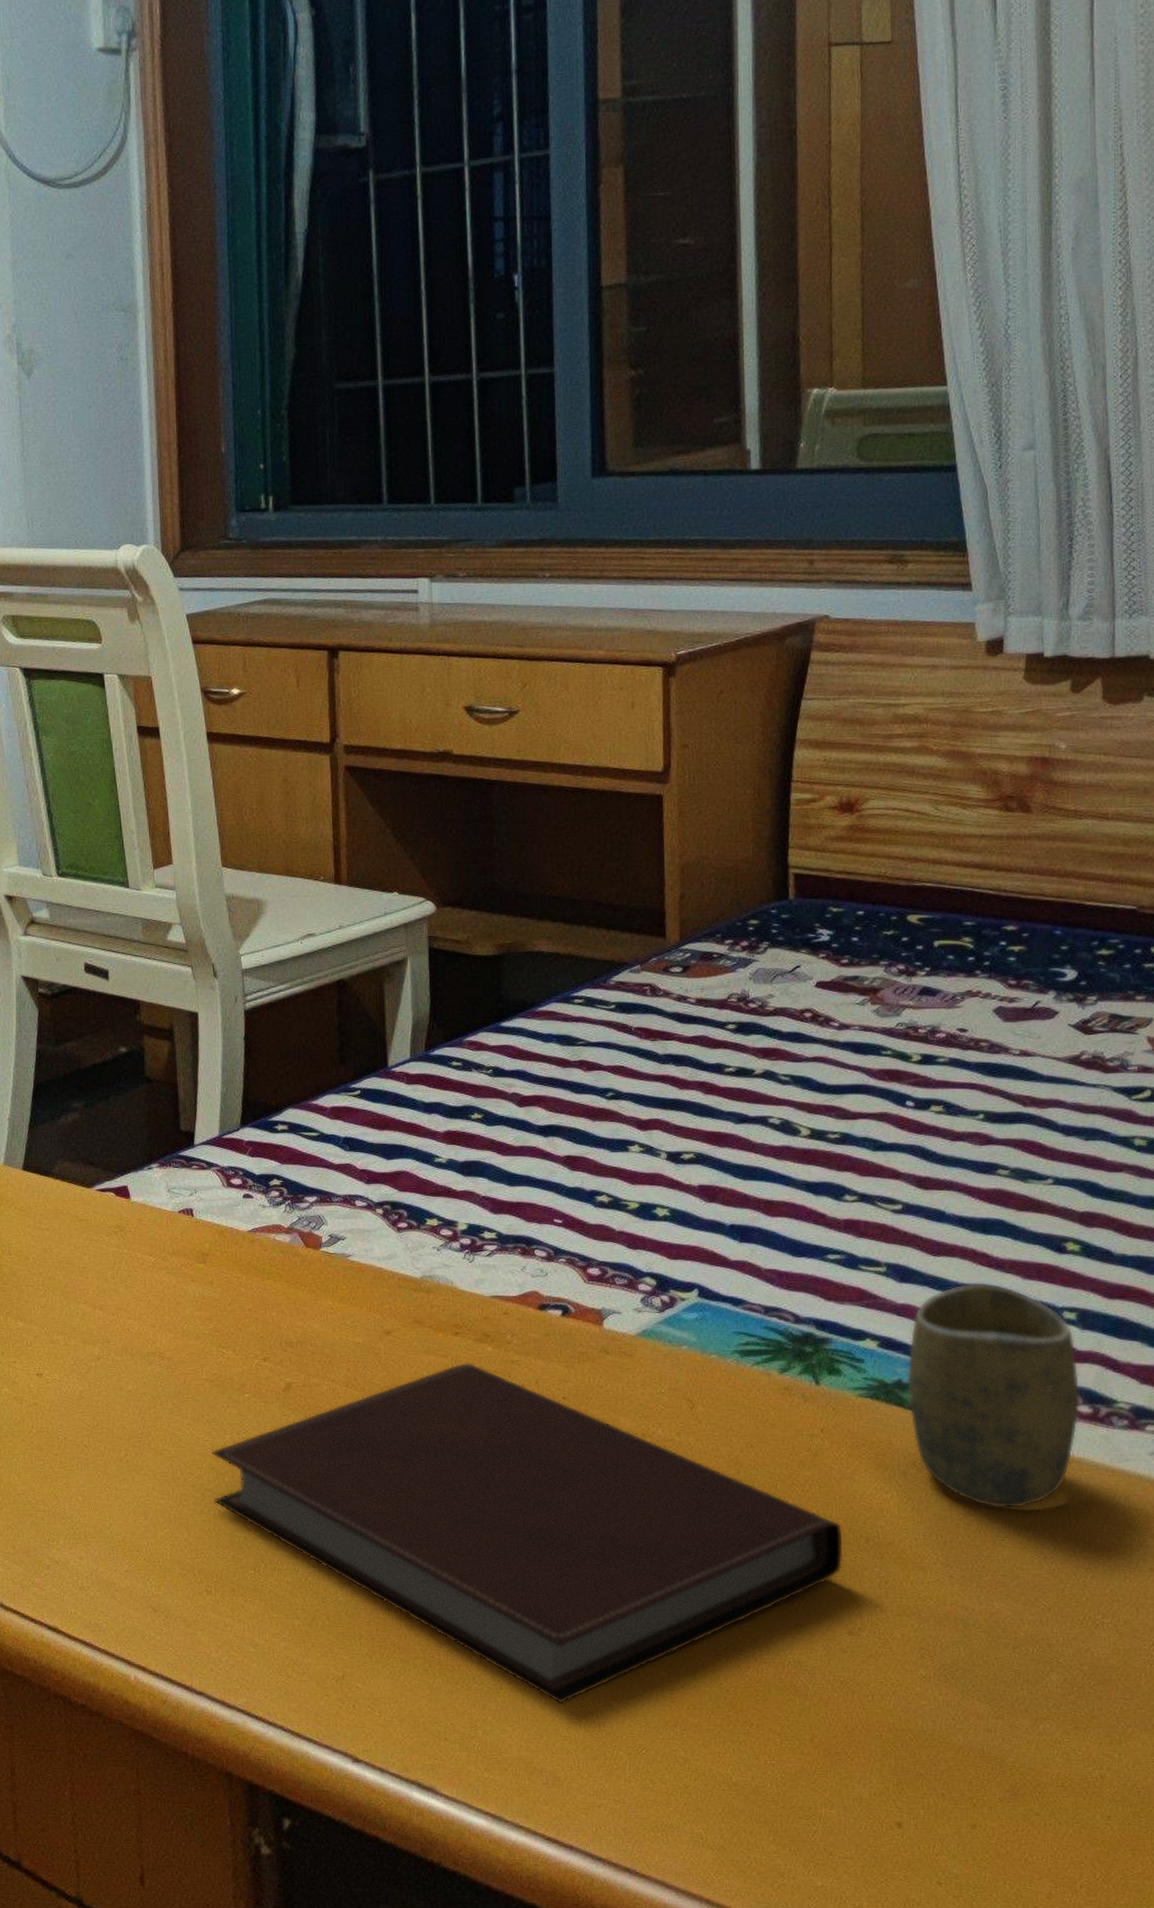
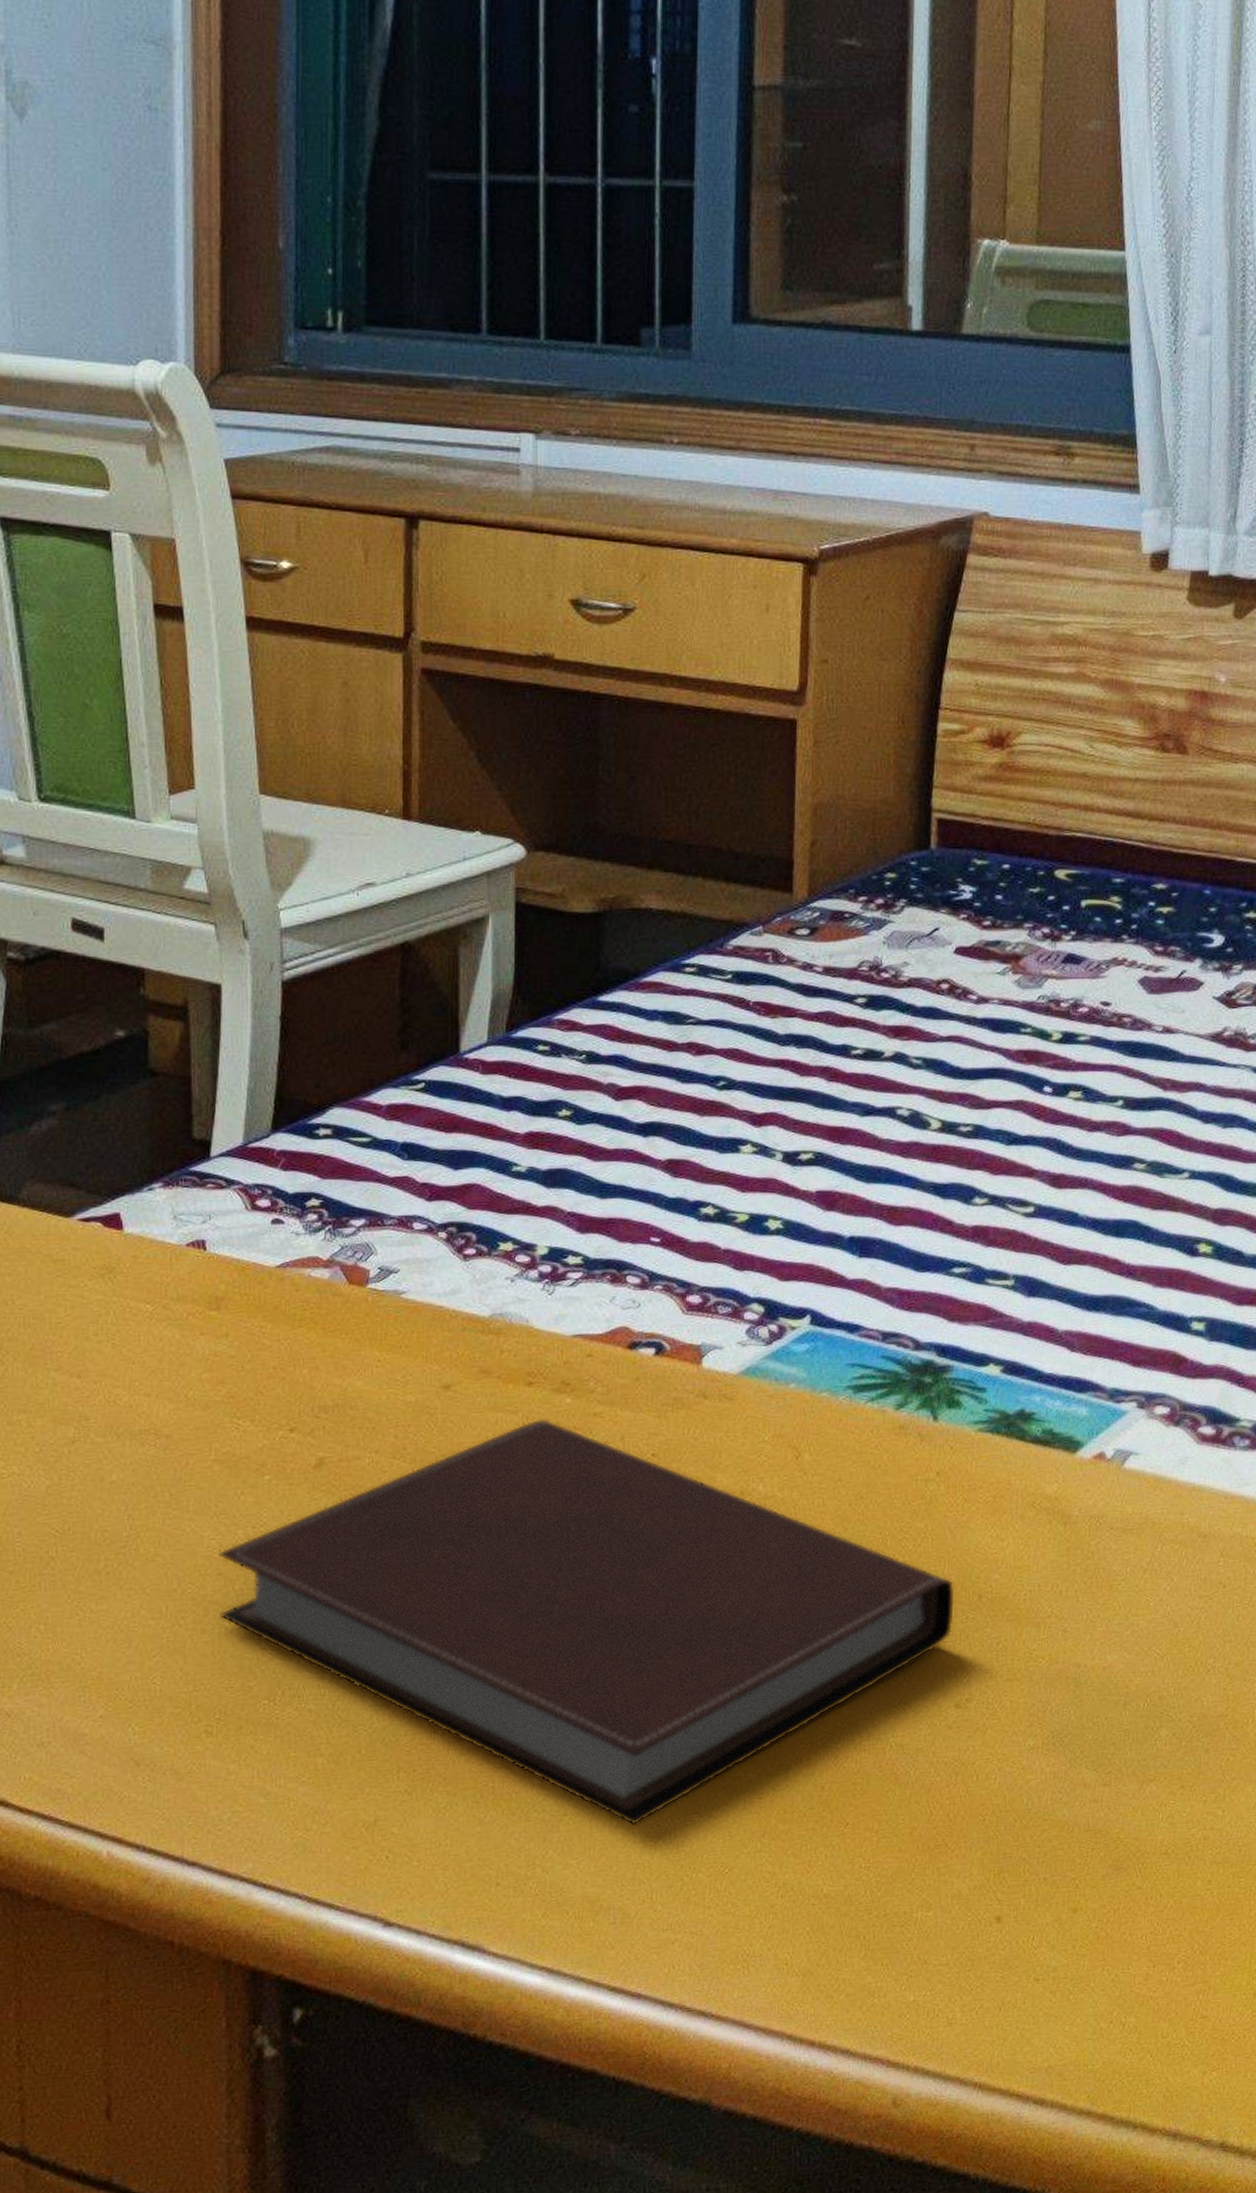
cup: present [906,1283,1081,1509] -> none [1029,1293,1205,1549]

